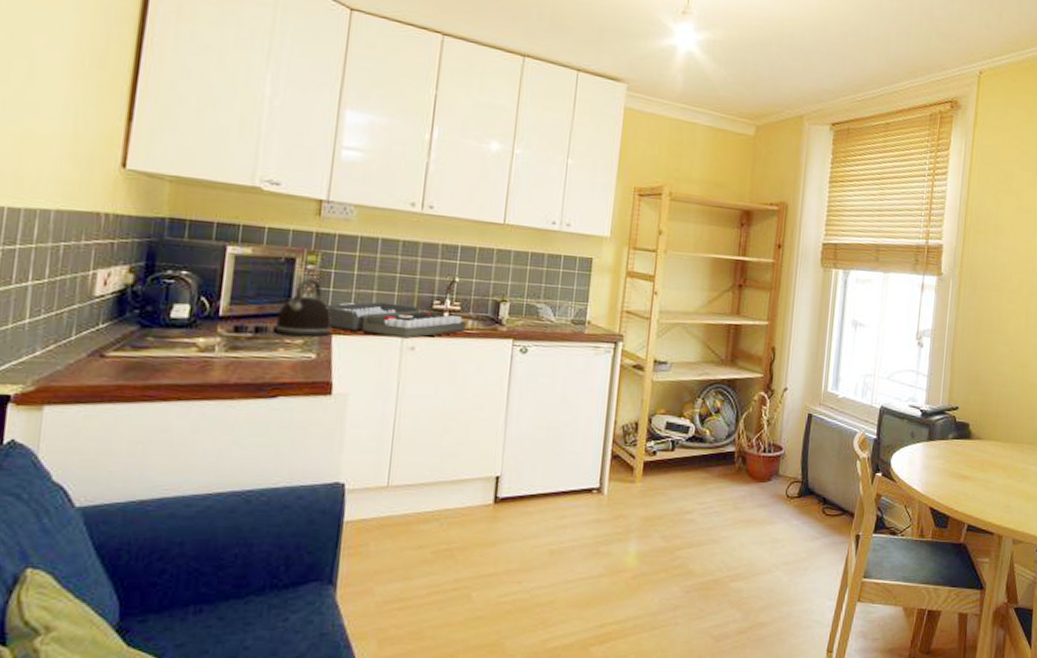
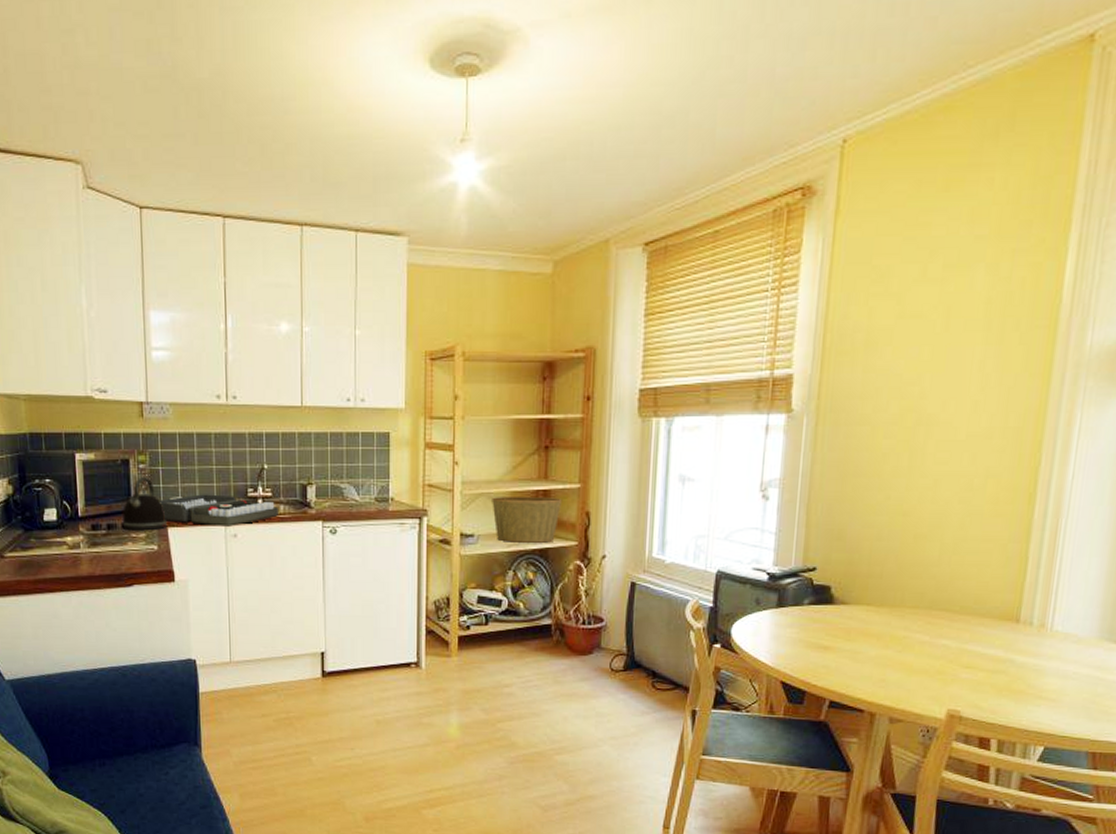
basket: none [686,327,752,374] -> present [492,497,563,543]

